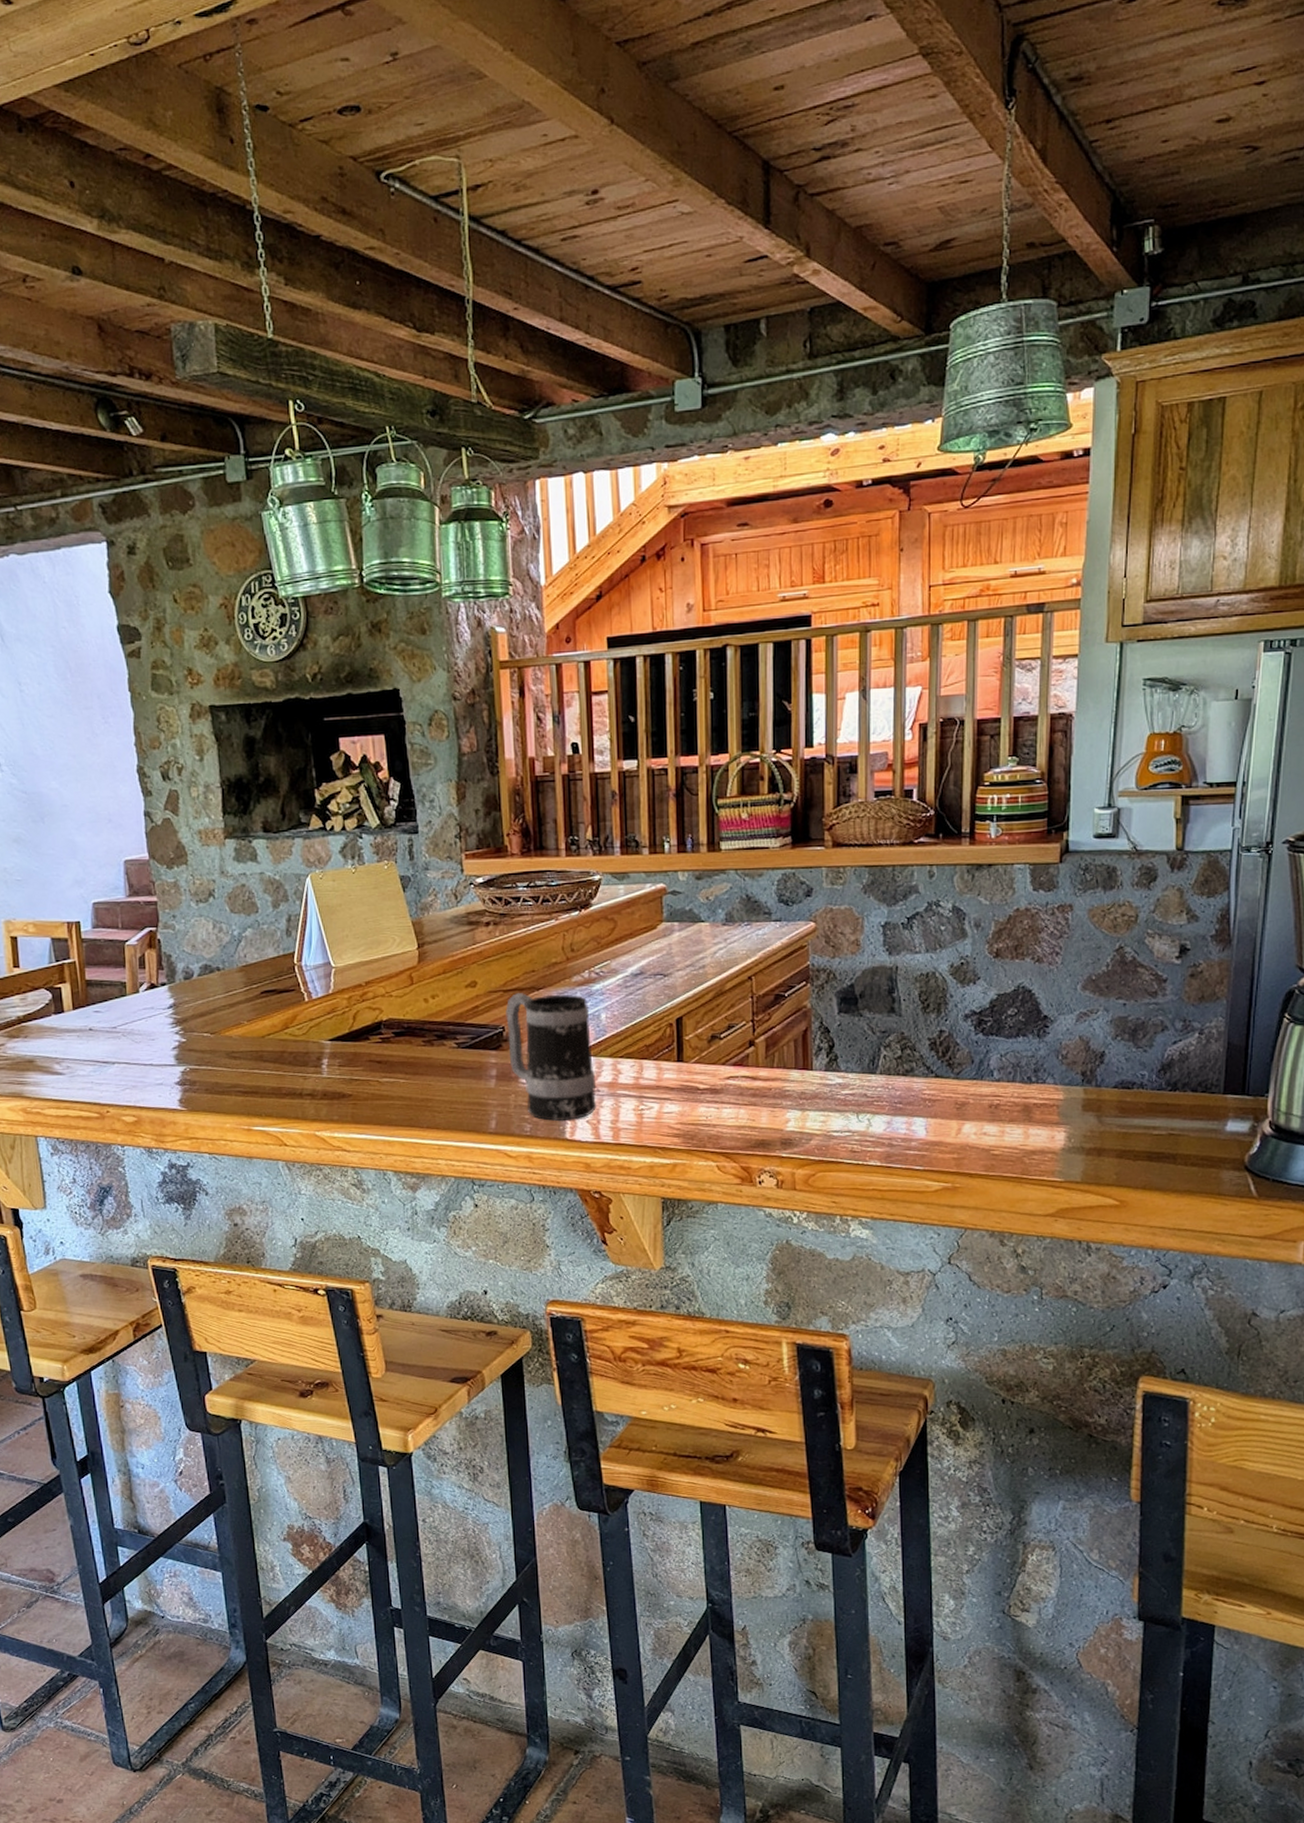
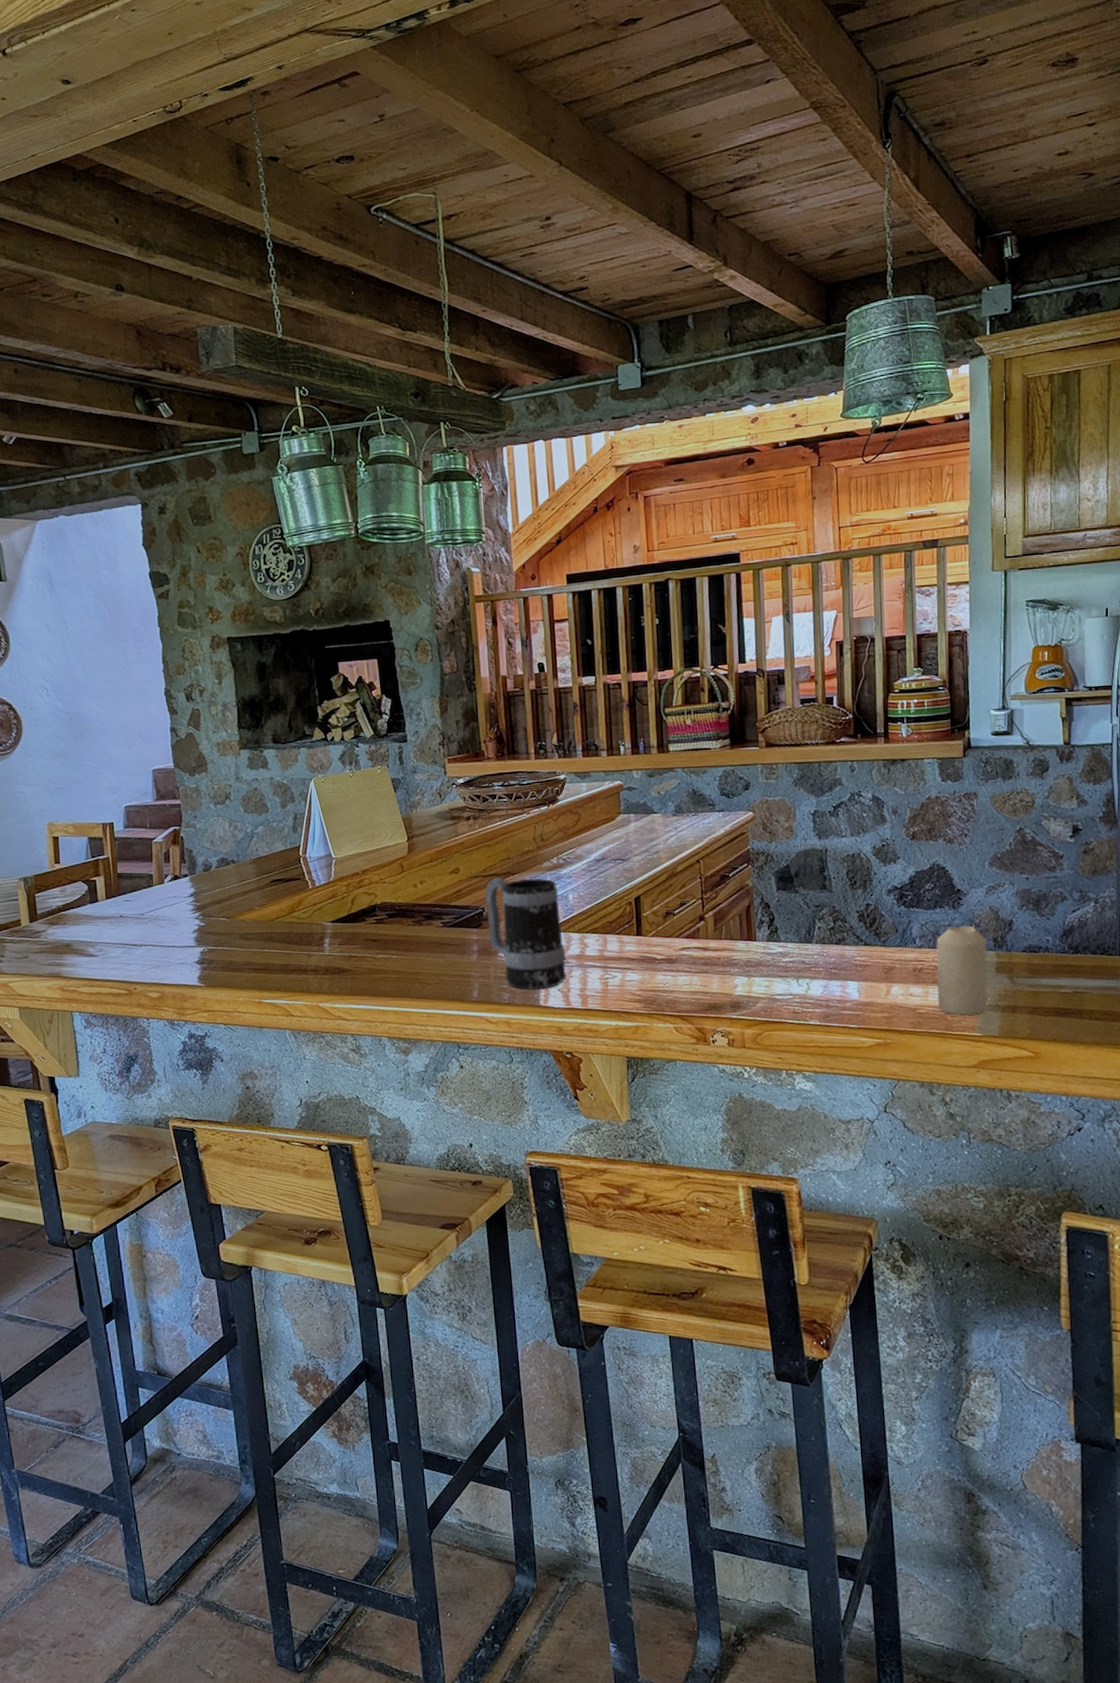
candle: none [1014,1056,1074,1158] -> present [936,925,988,1015]

